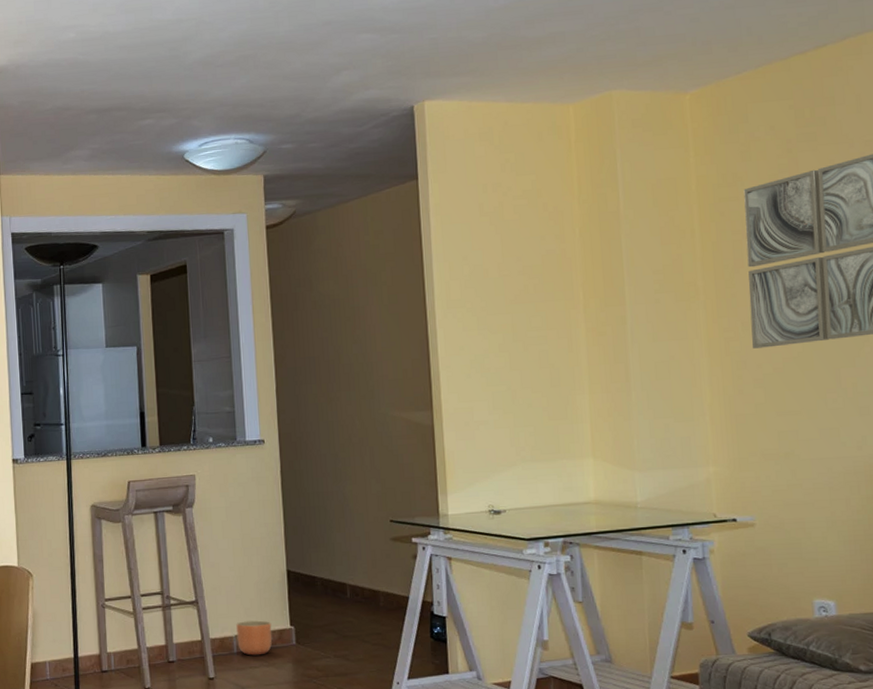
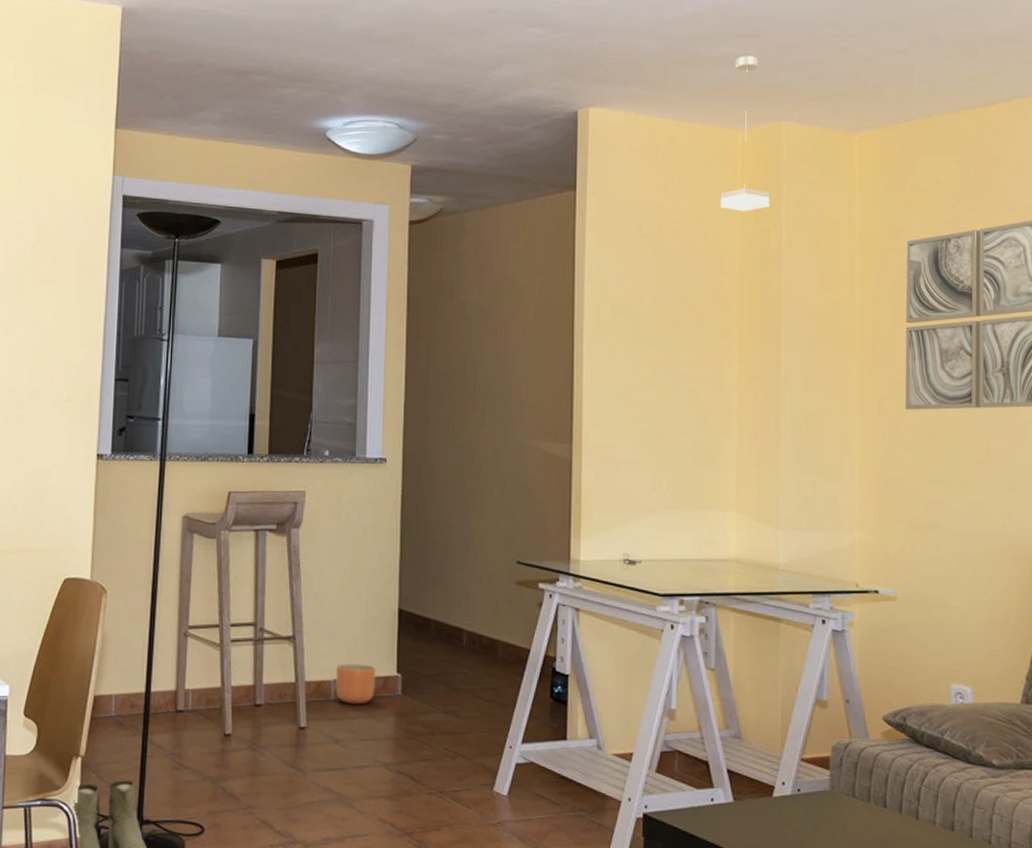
pendant lamp: none [556,31,605,181] -> present [720,55,769,212]

